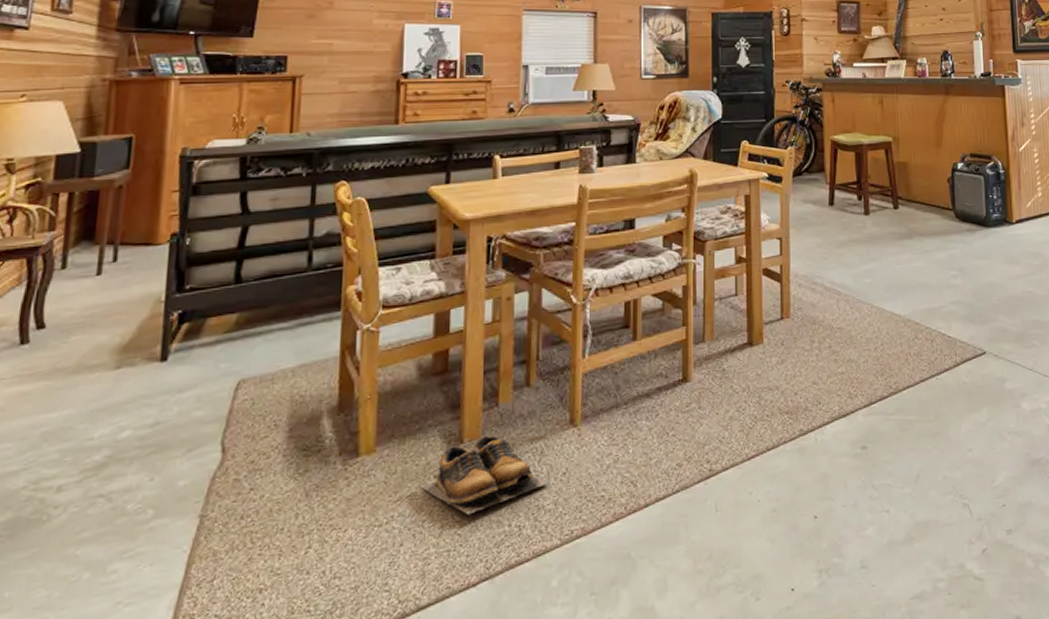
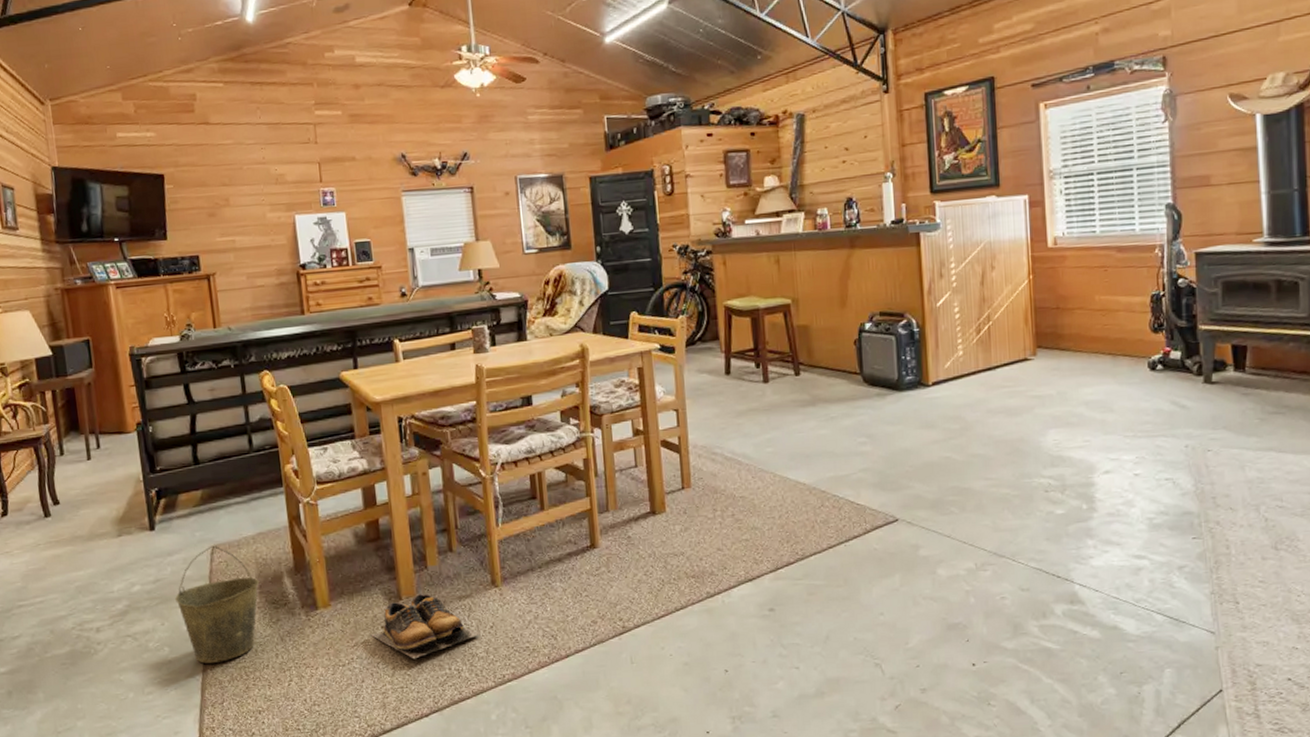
bucket: none [176,379,291,529] -> present [175,545,260,664]

